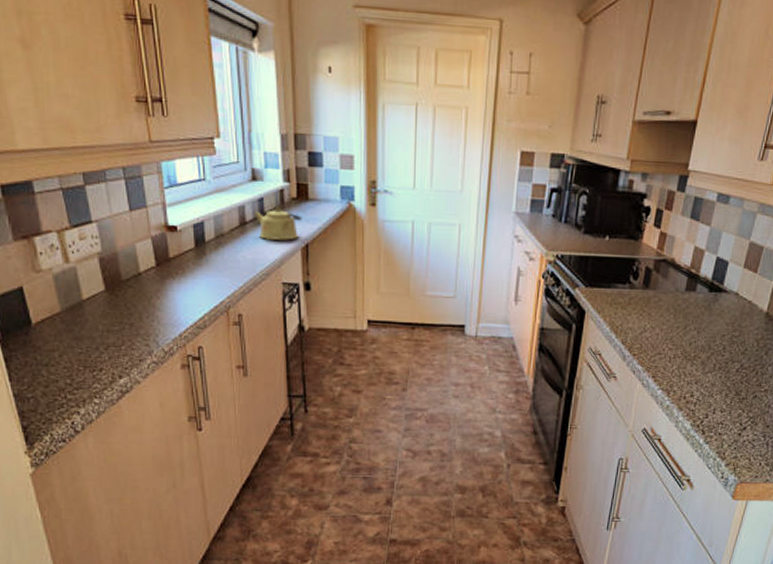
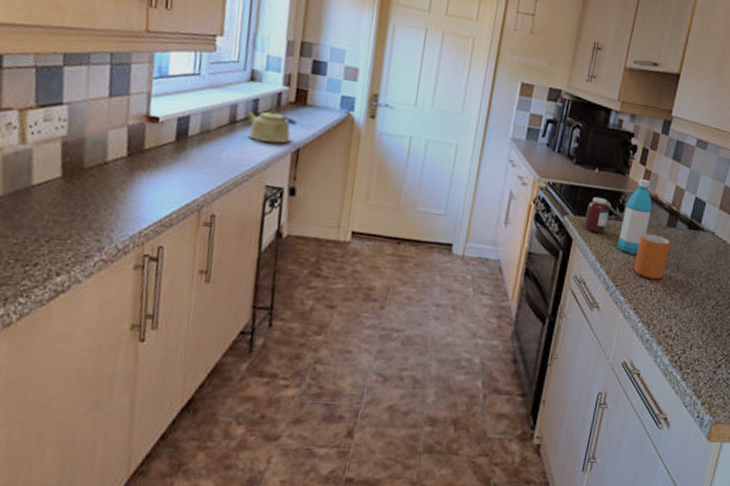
jar: none [597,266,632,304] -> present [584,197,618,234]
water bottle: none [633,243,669,322] -> present [617,179,653,255]
mug: none [650,300,690,347] -> present [633,233,671,280]

